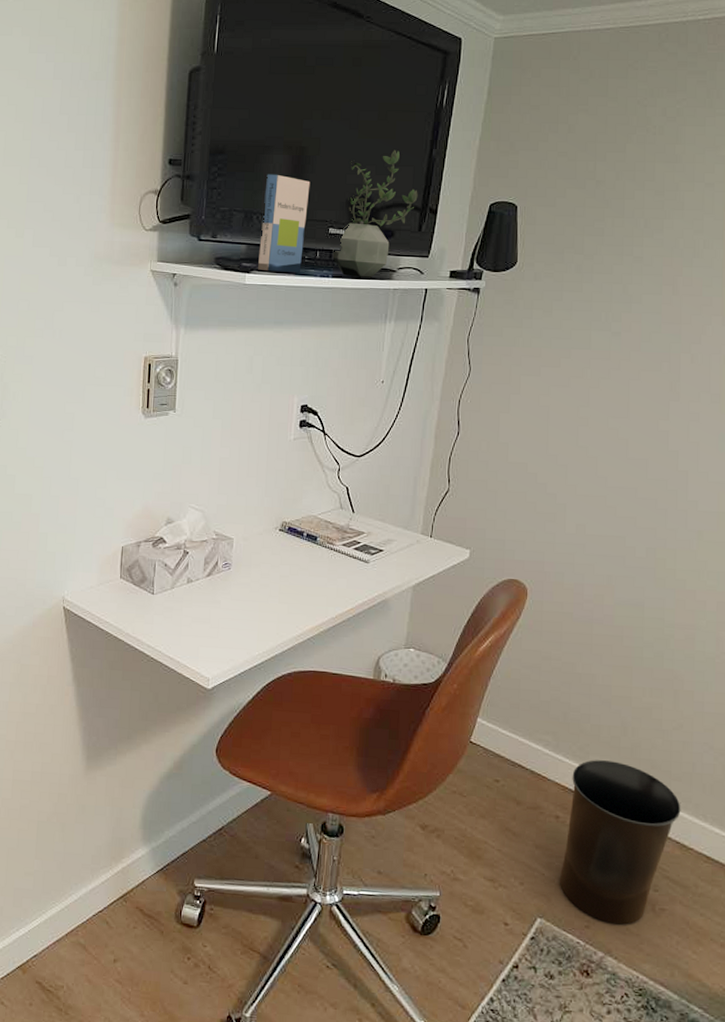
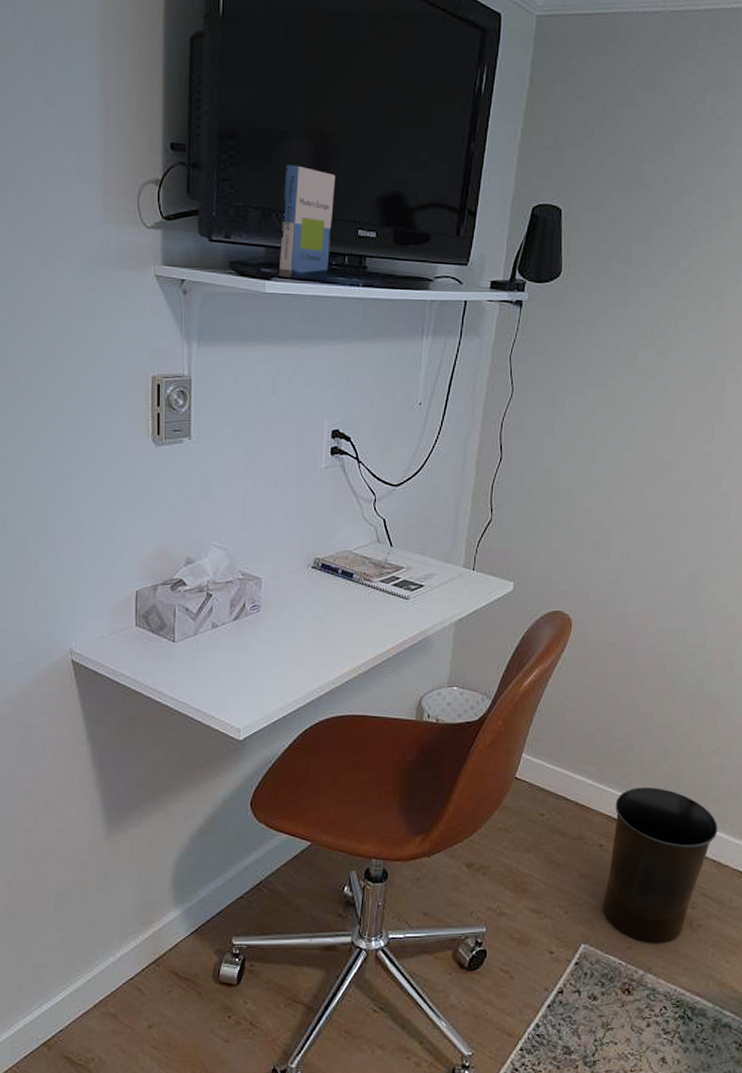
potted plant: present [332,149,418,279] -> none [362,141,455,288]

